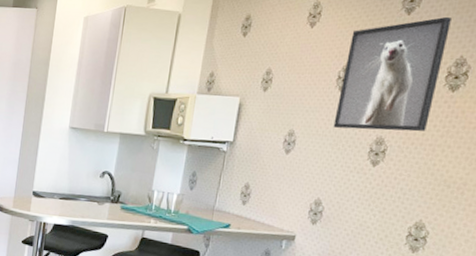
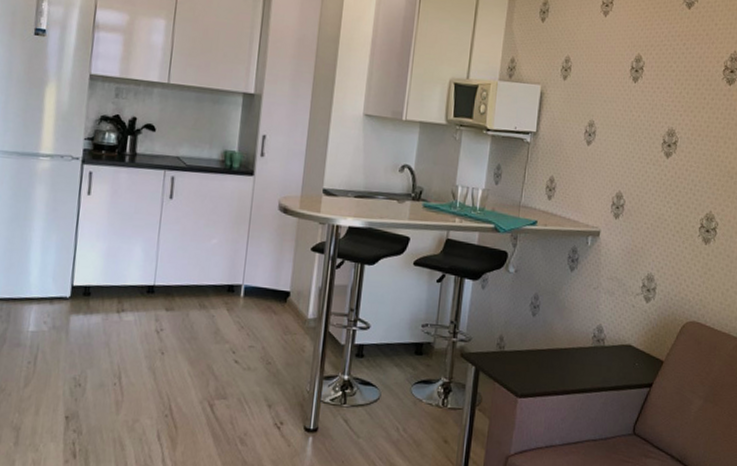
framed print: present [333,16,451,132] -> none [629,12,725,124]

